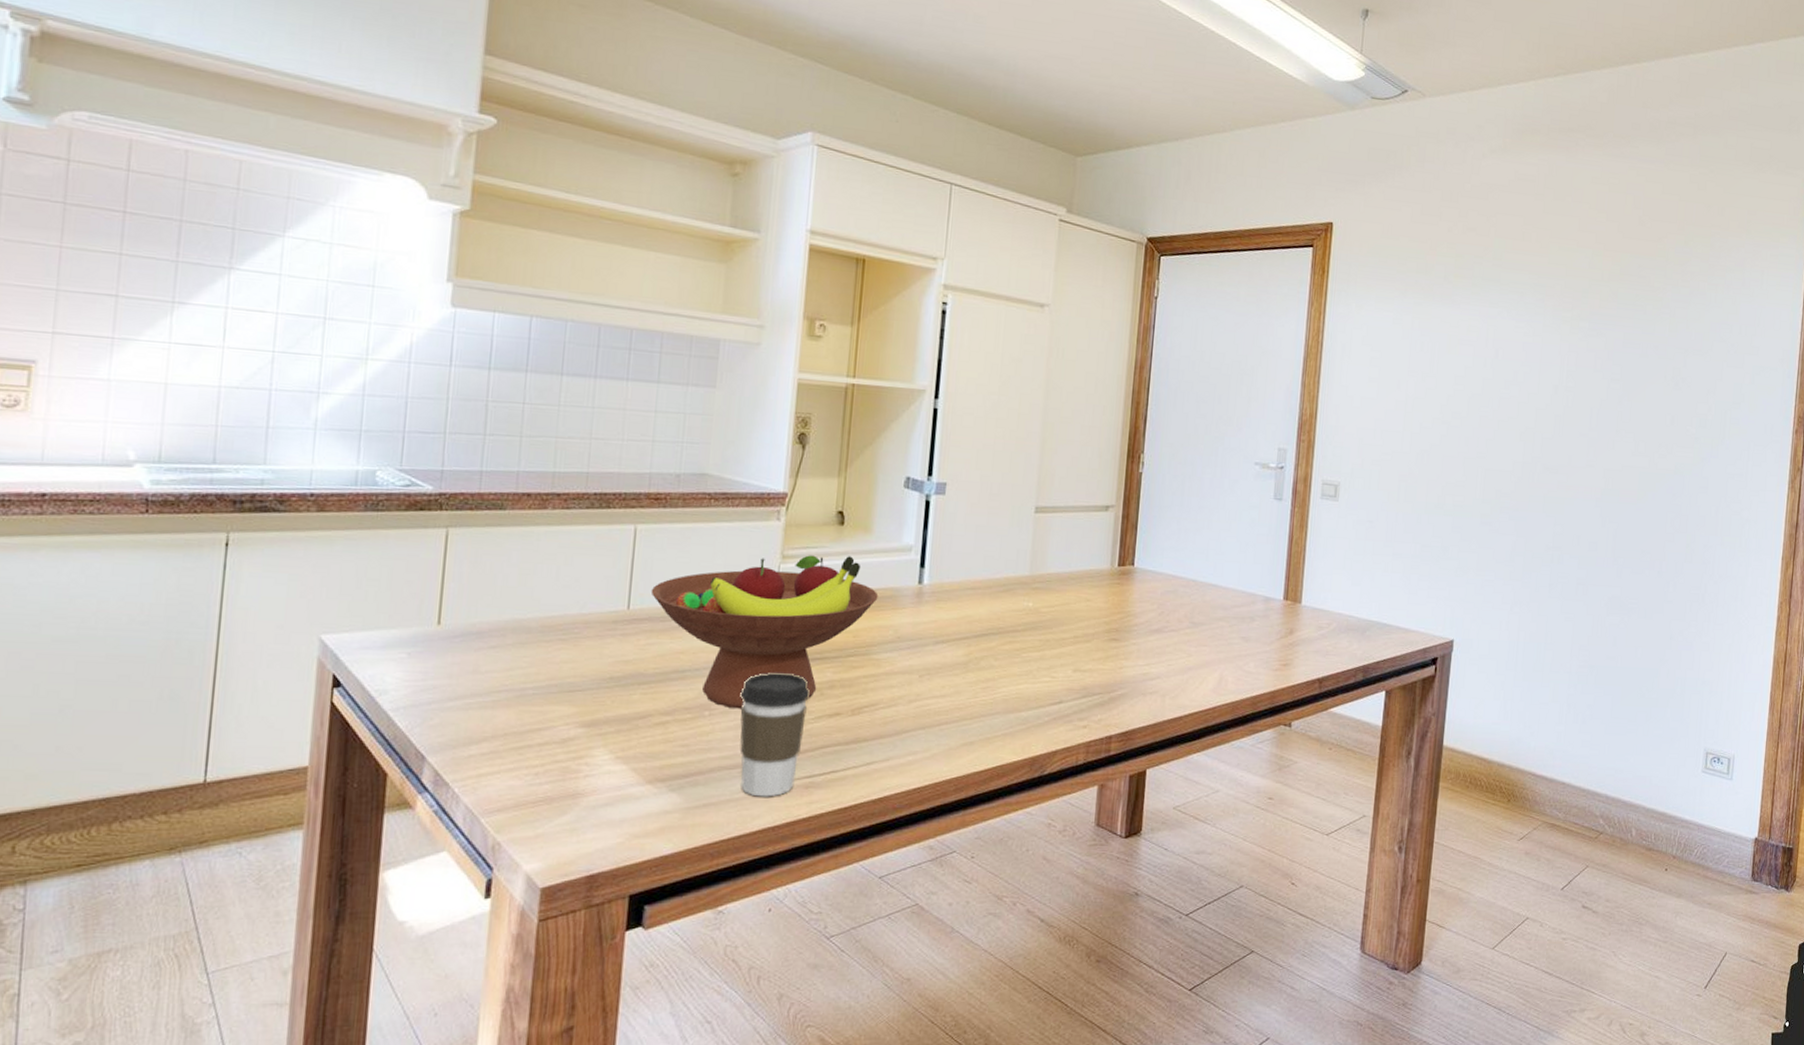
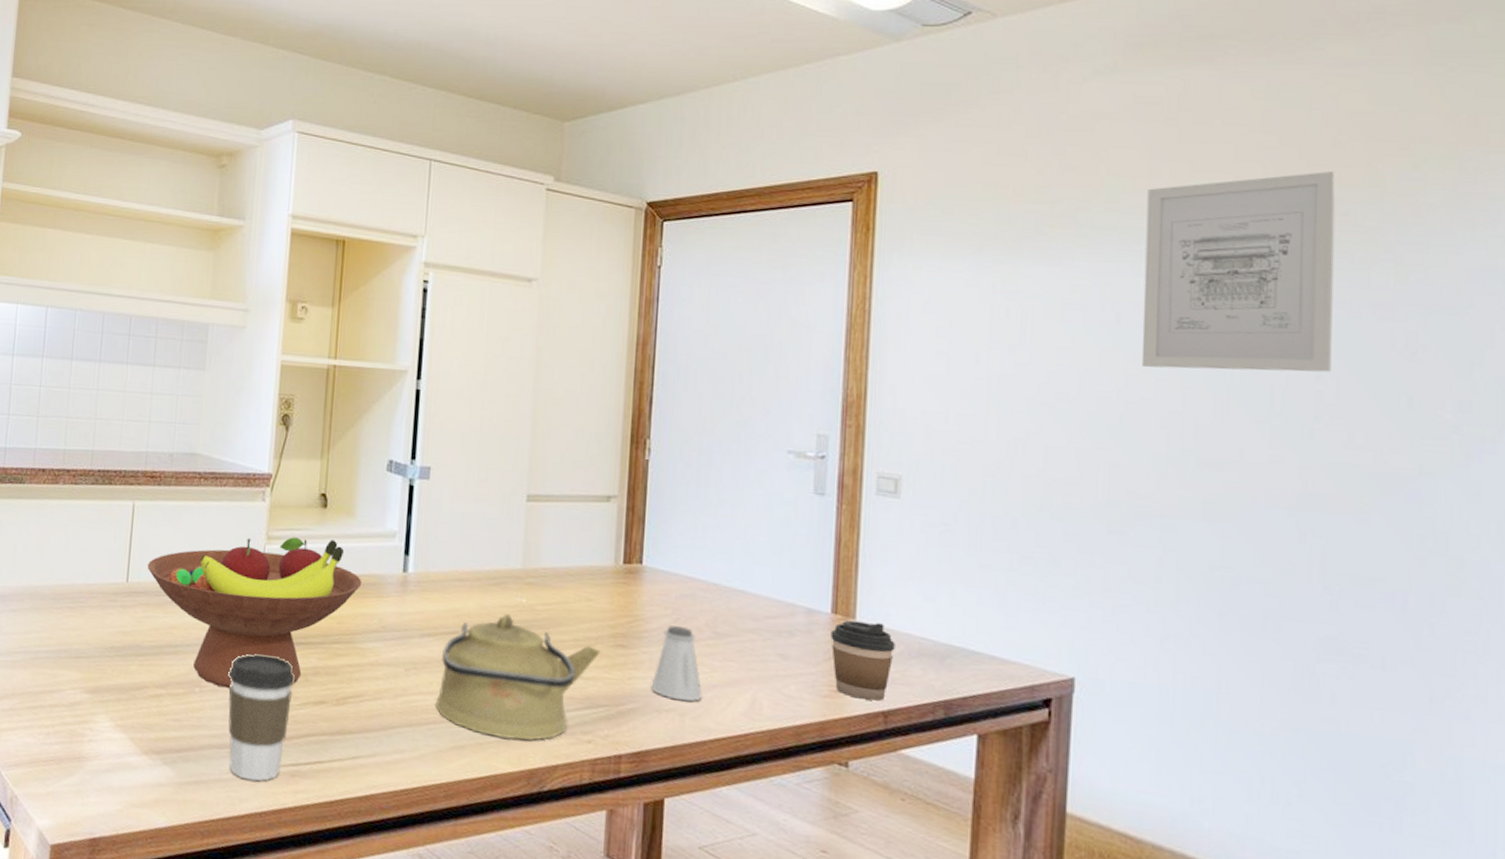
kettle: none [946,618,1096,732] -> present [434,614,600,741]
saltshaker: none [1138,619,1180,684] -> present [651,625,703,702]
coffee cup: none [1282,605,1330,670] -> present [830,620,895,701]
wall art: none [1511,243,1640,398] -> present [1141,171,1337,373]

